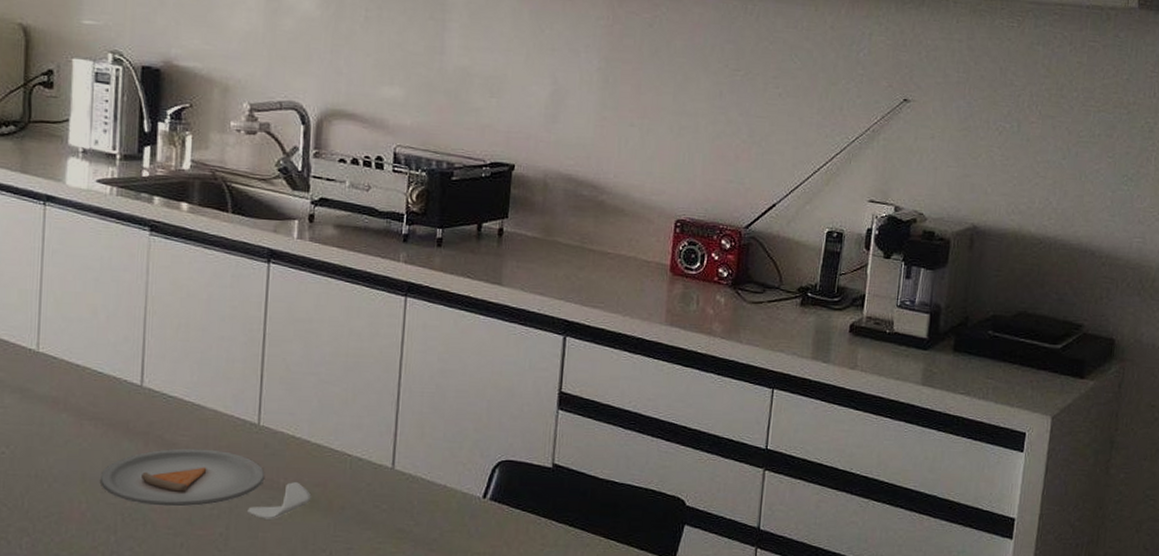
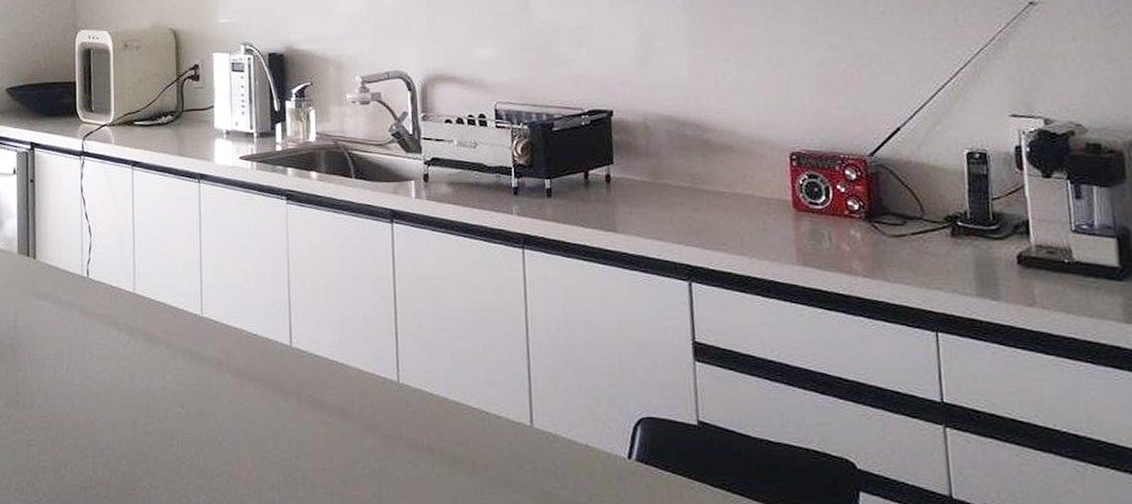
dinner plate: present [101,448,312,519] -> none [262,407,456,480]

